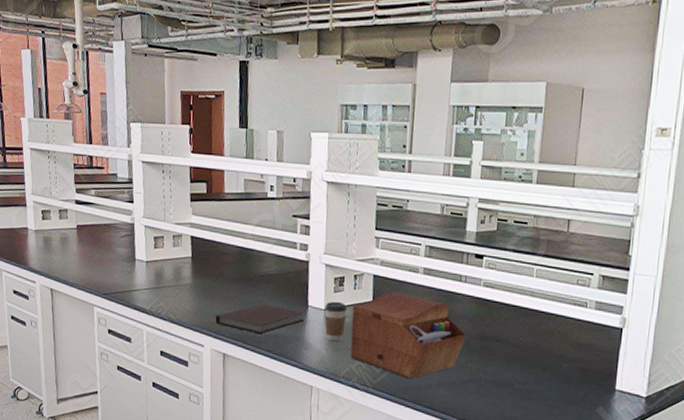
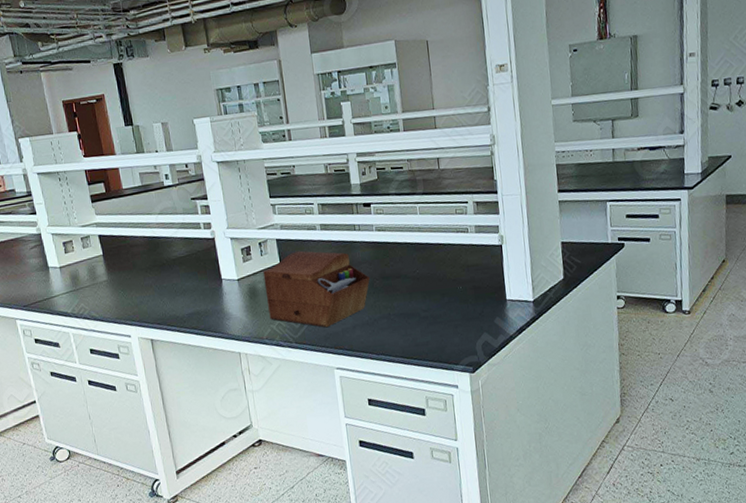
notebook: present [215,303,304,334] -> none [136,285,220,315]
coffee cup: present [324,301,348,341] -> none [237,269,260,307]

